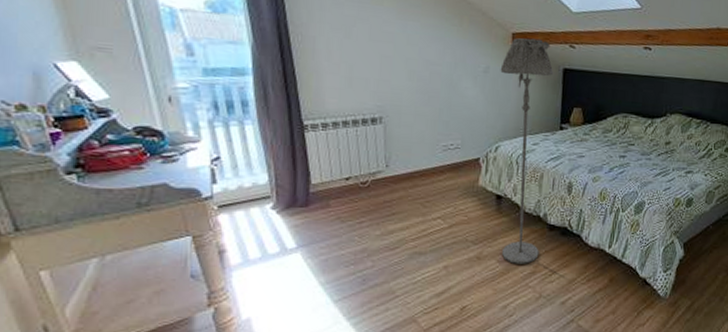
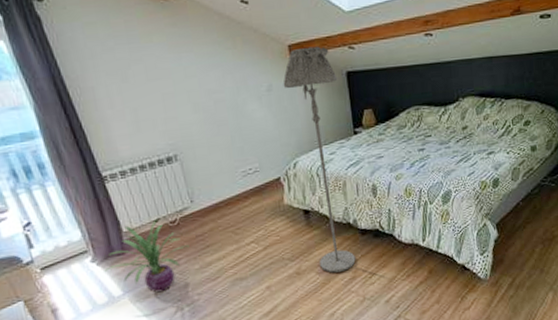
decorative plant: none [282,176,375,253] -> present [104,218,189,293]

